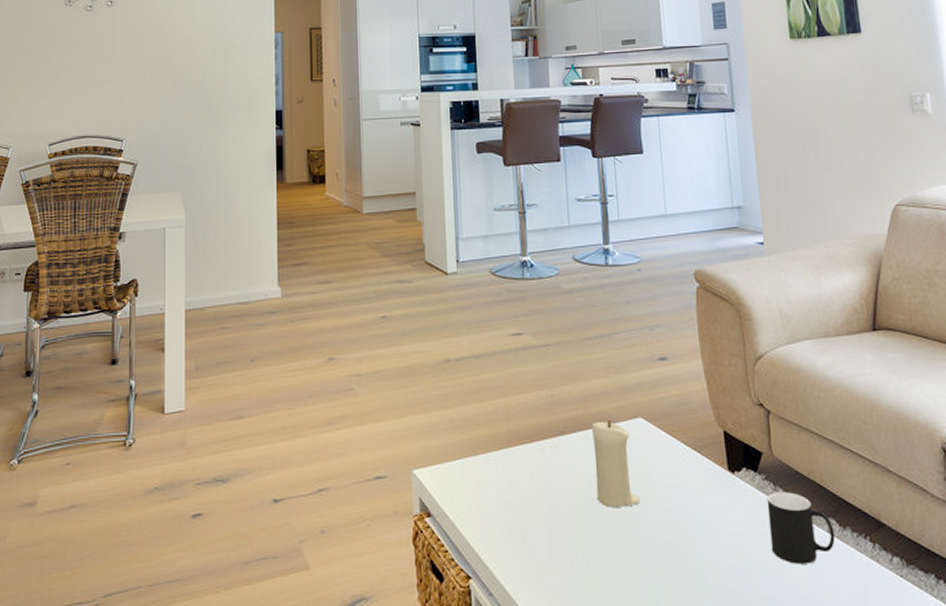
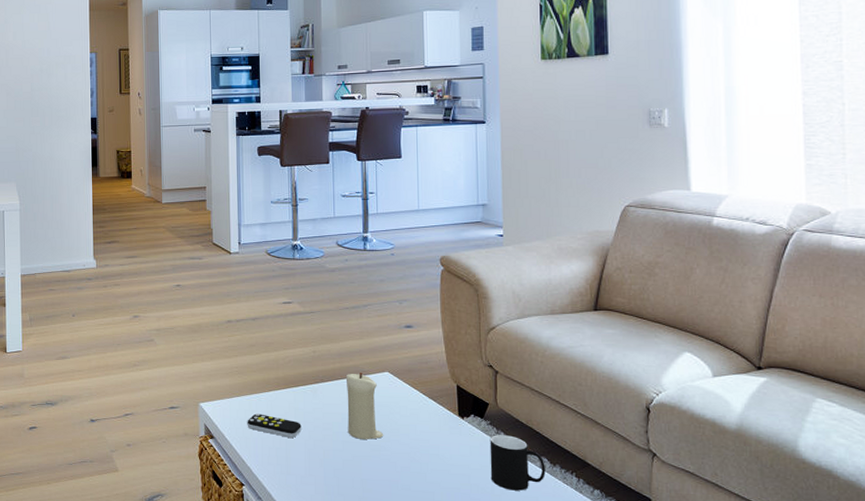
remote control: none [472,480,541,511] -> present [247,413,302,439]

